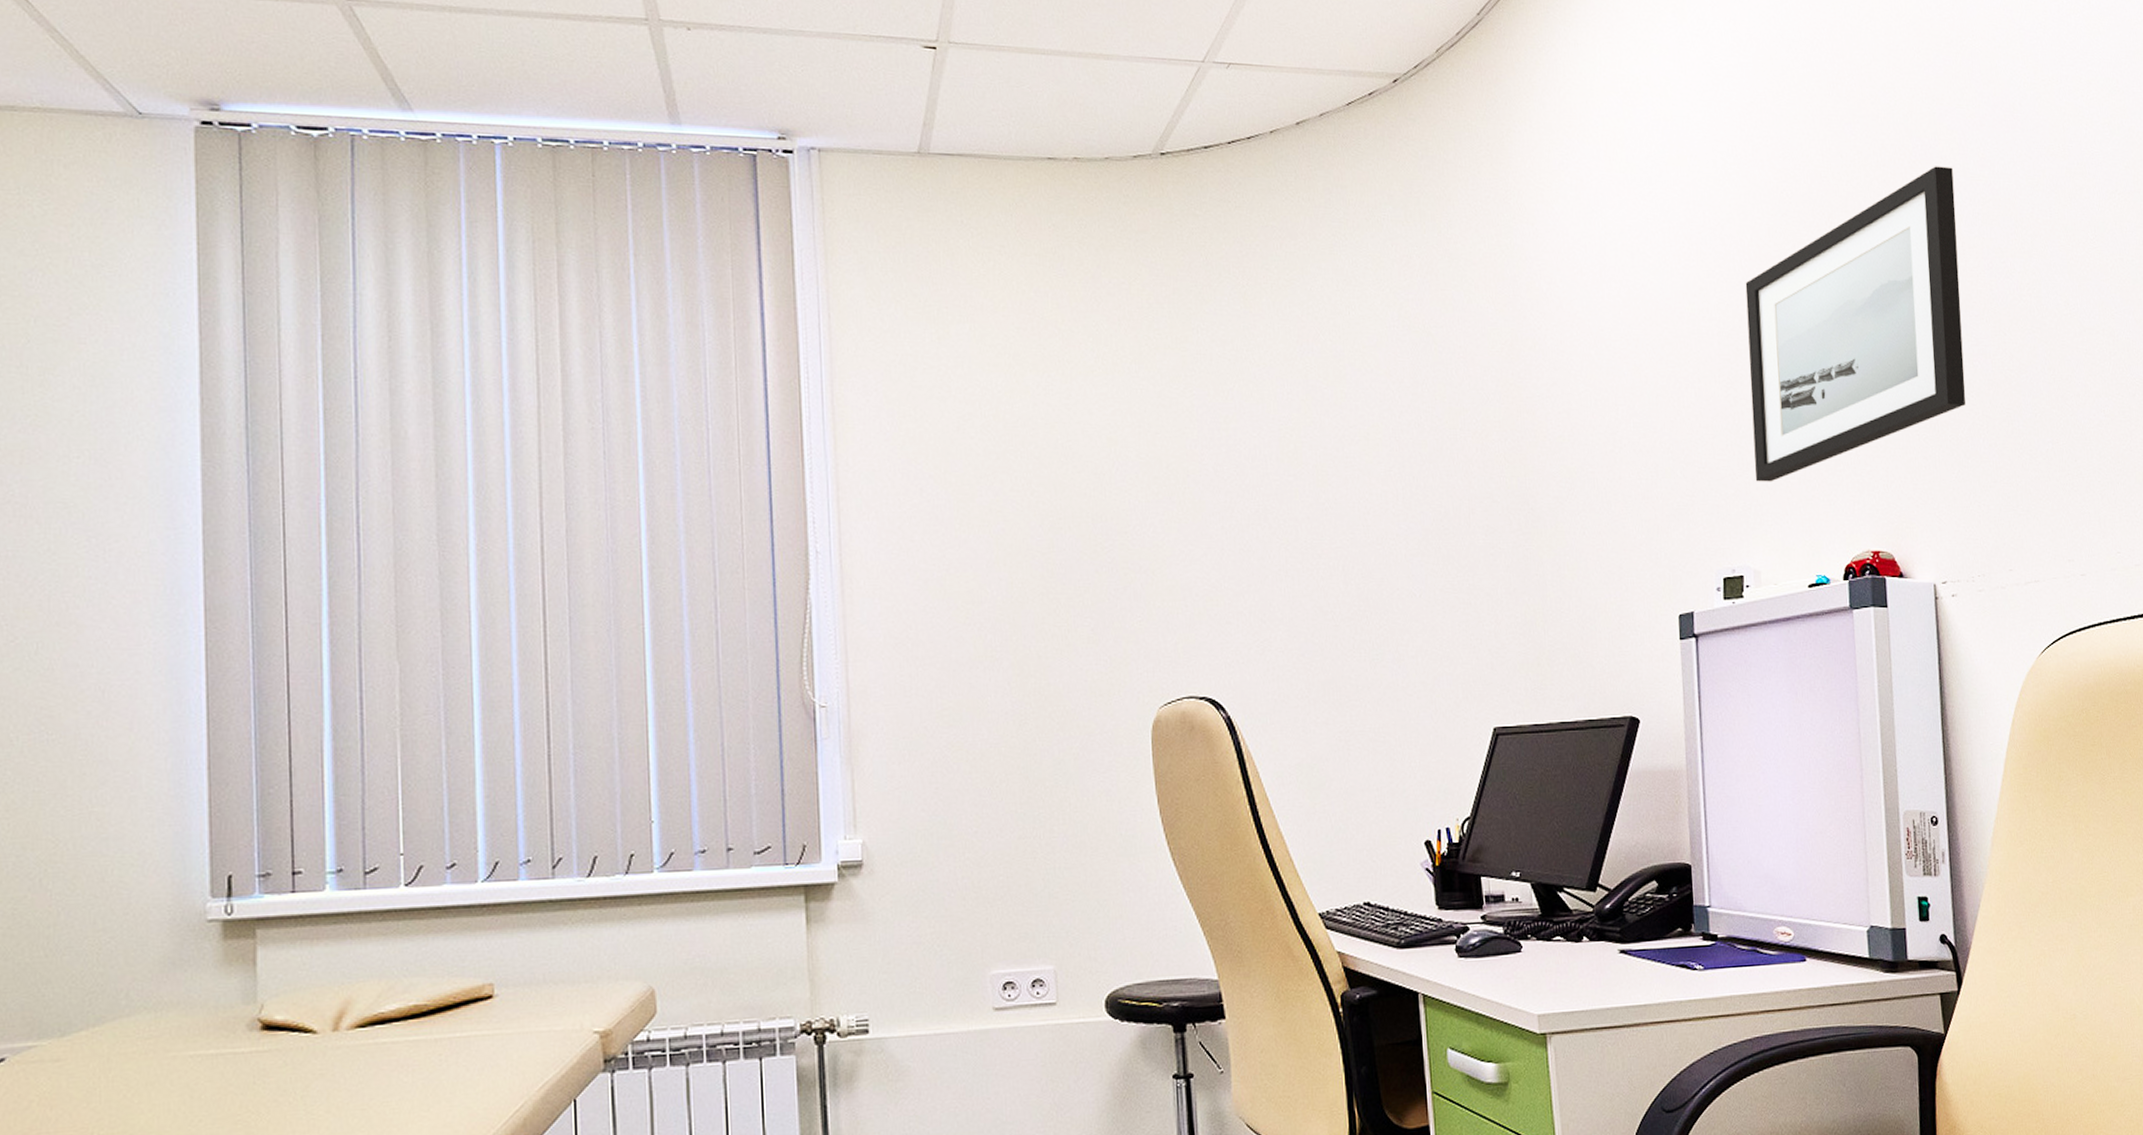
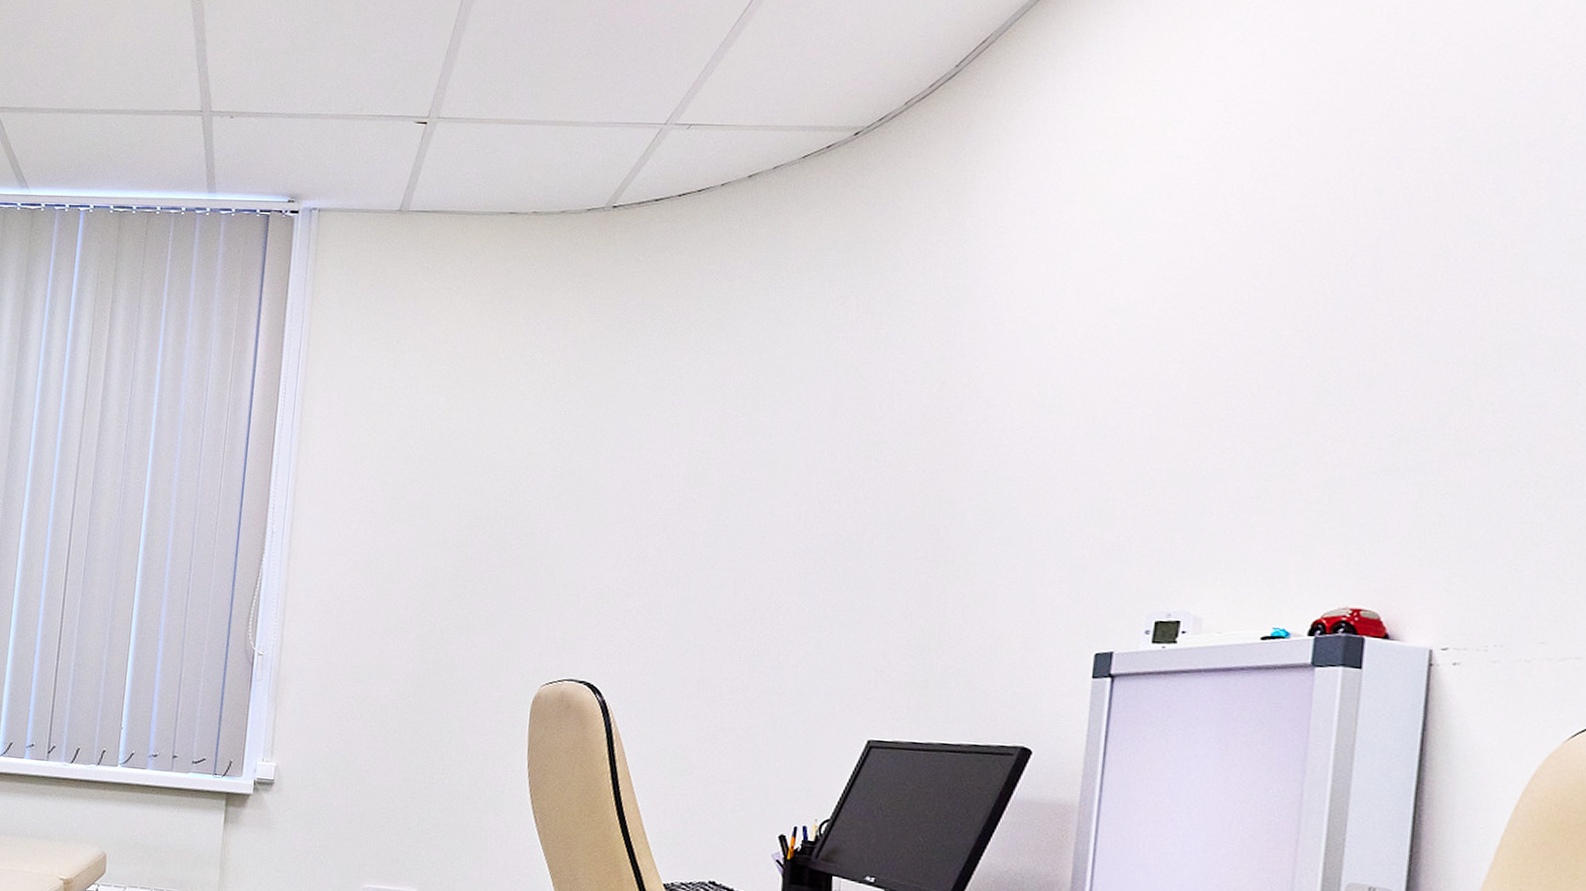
wall art: present [1745,166,1966,482] -> none [1211,201,1534,529]

